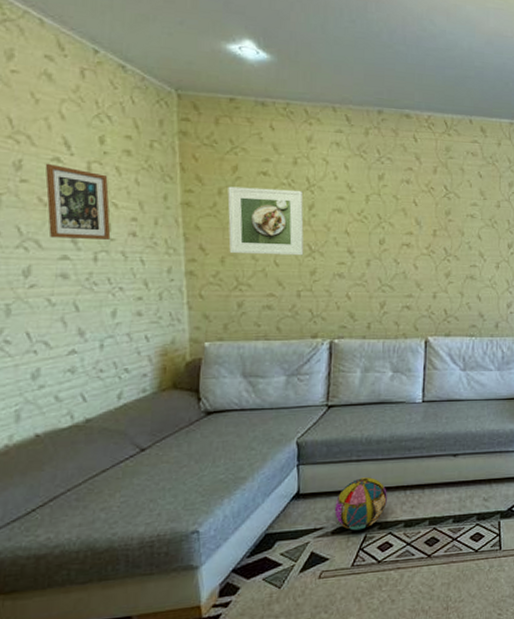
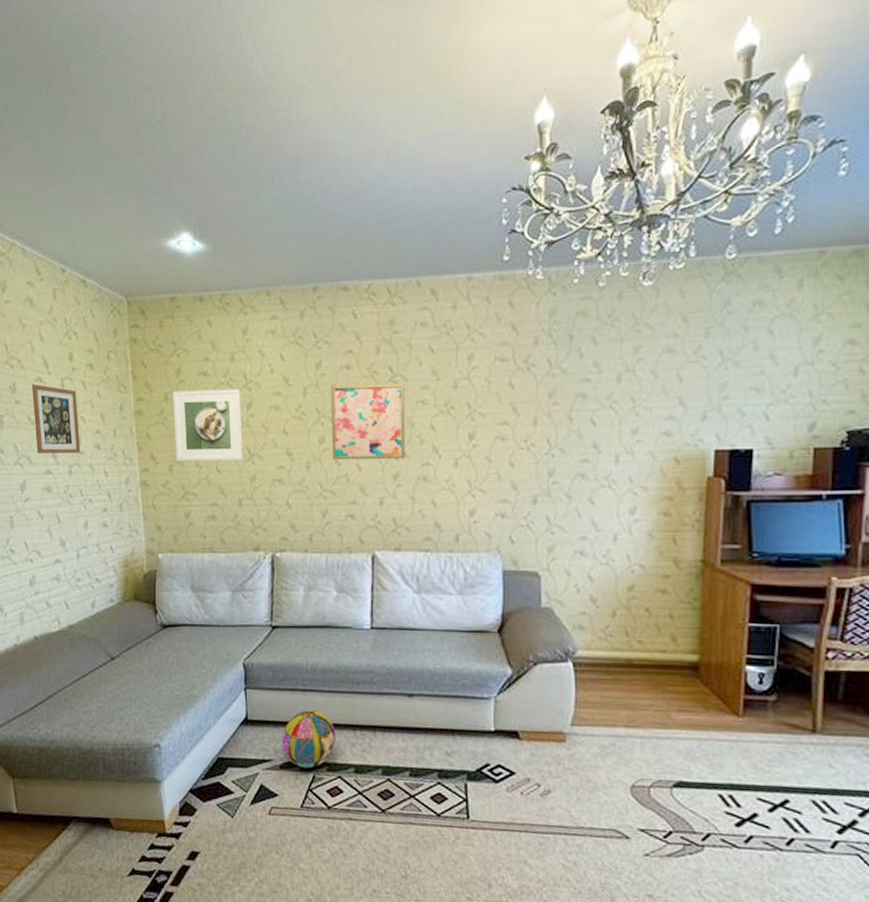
wall art: none [391,196,457,261] -> present [330,383,406,460]

